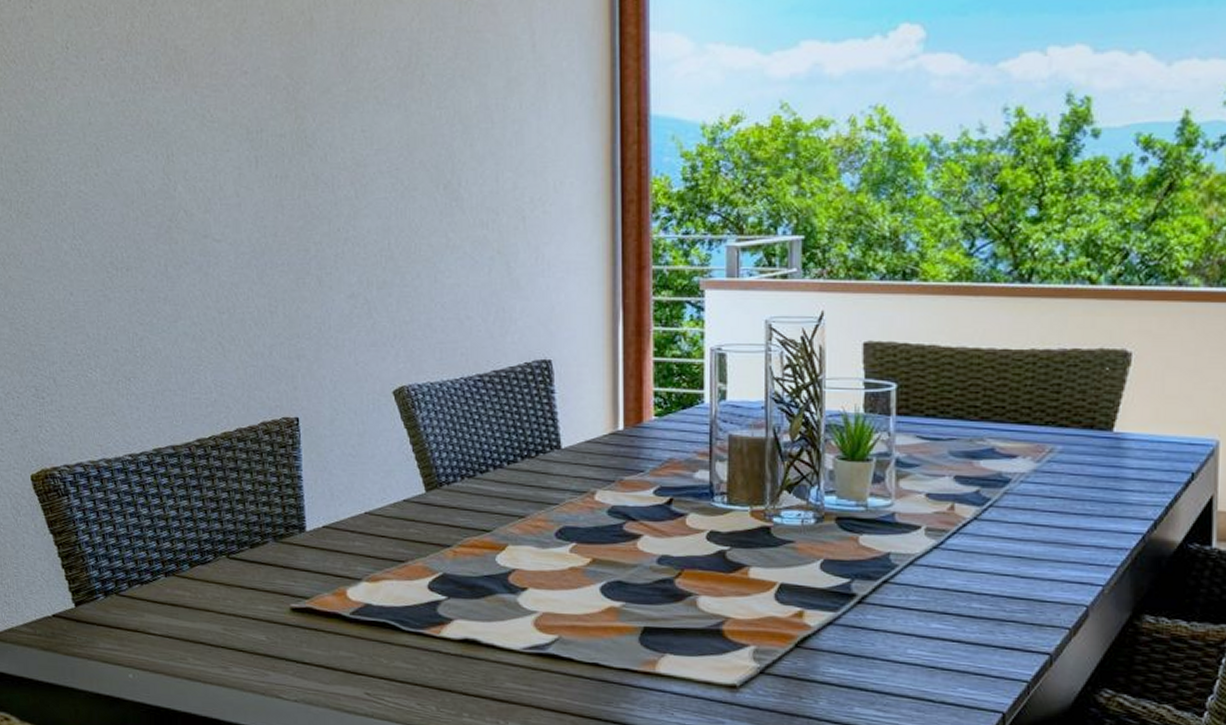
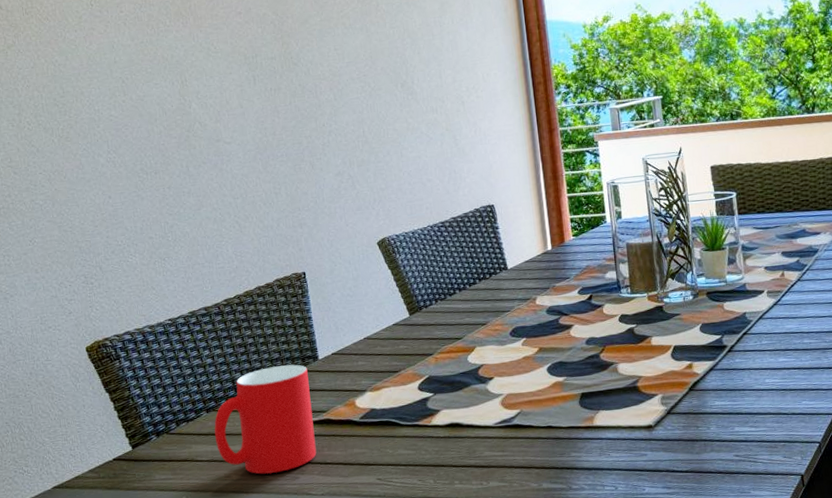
cup: none [172,532,293,664] -> present [214,364,317,474]

